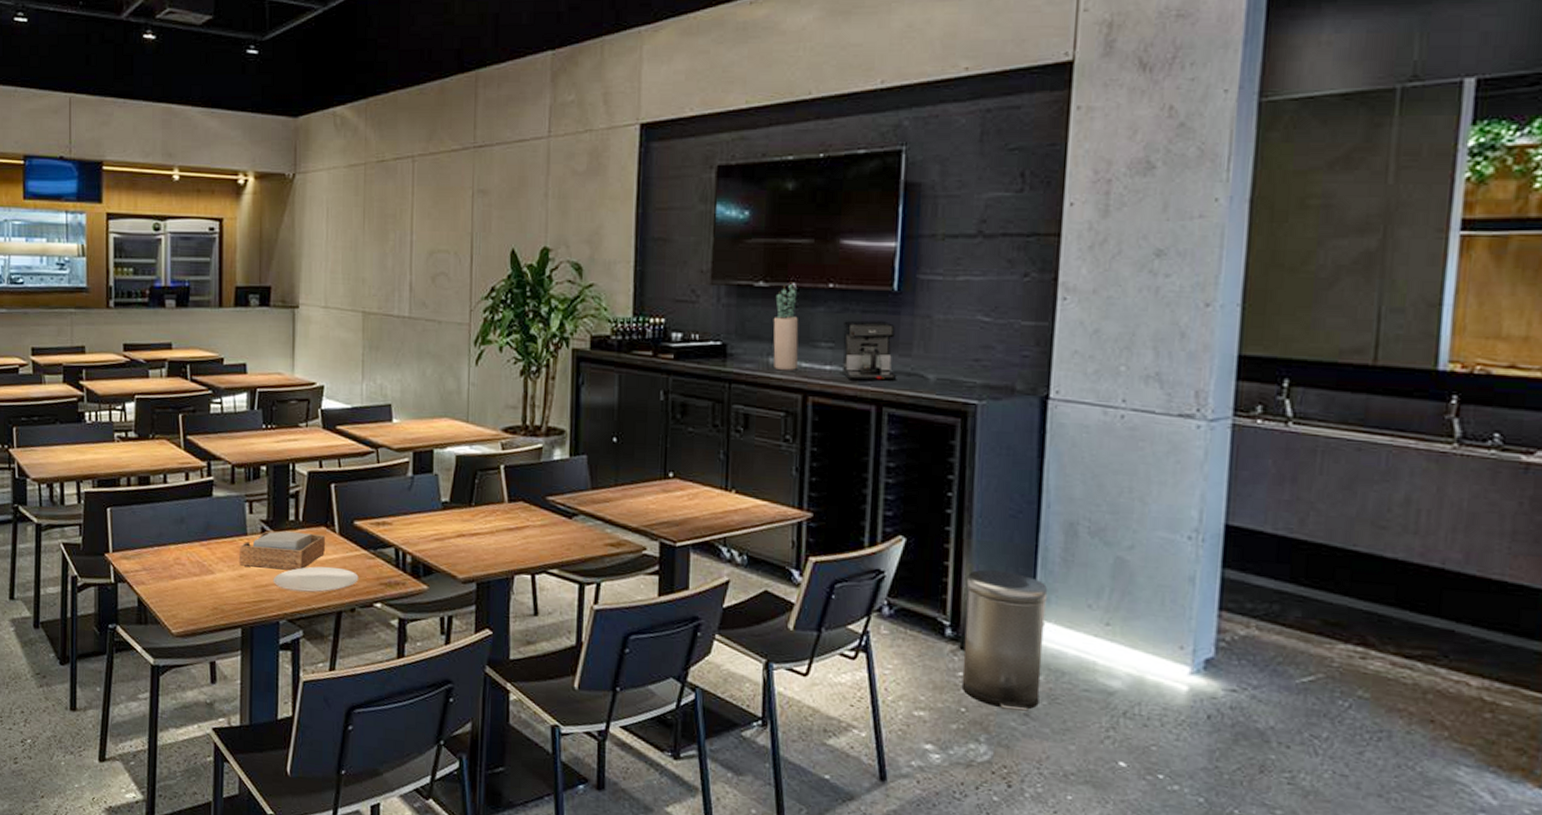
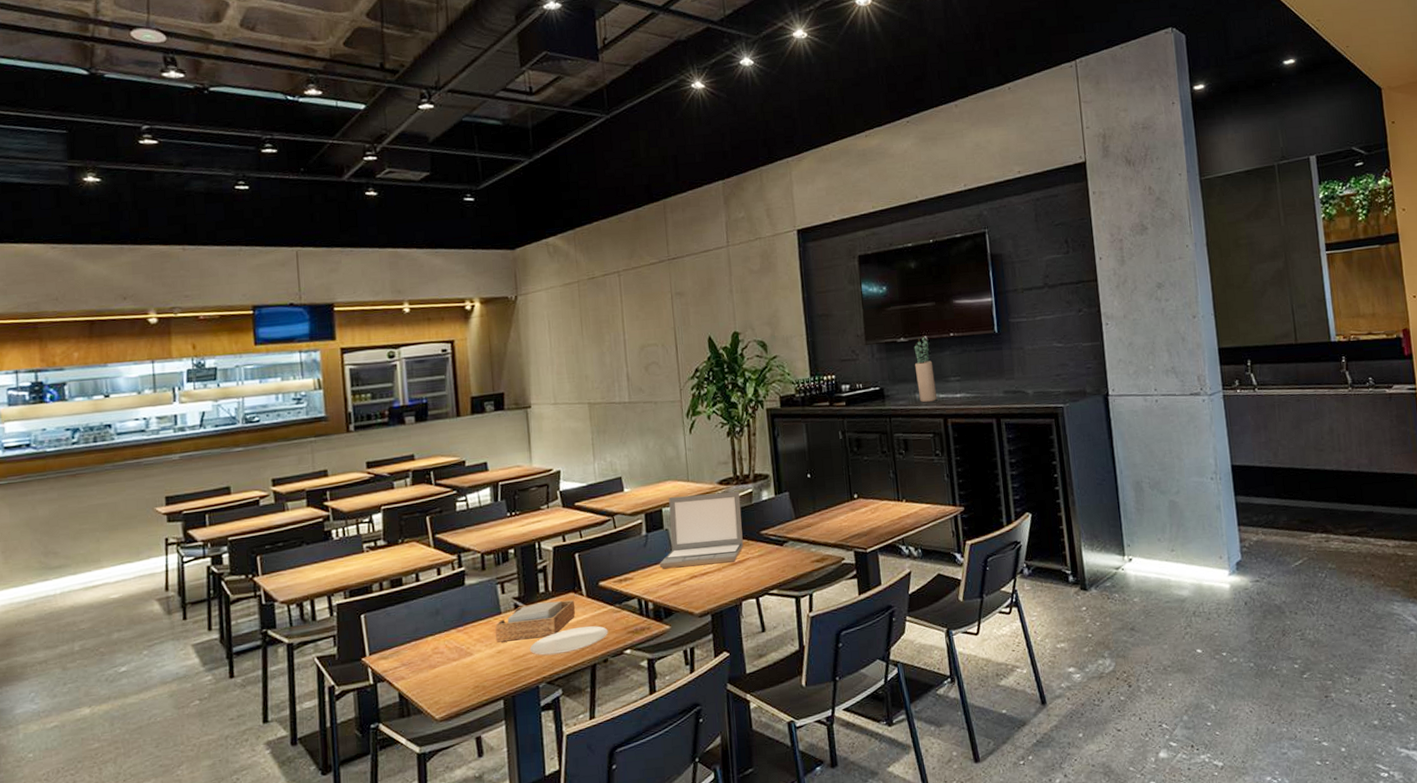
laptop: none [423,438,527,527] -> present [659,491,744,569]
coffee maker: present [842,320,896,382] -> none [964,355,1006,404]
pedal bin: present [961,569,1048,711] -> none [1076,525,1139,628]

